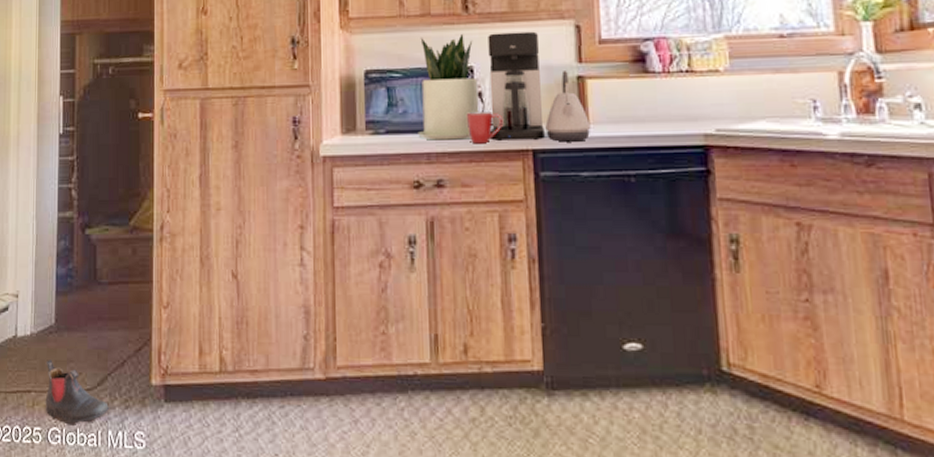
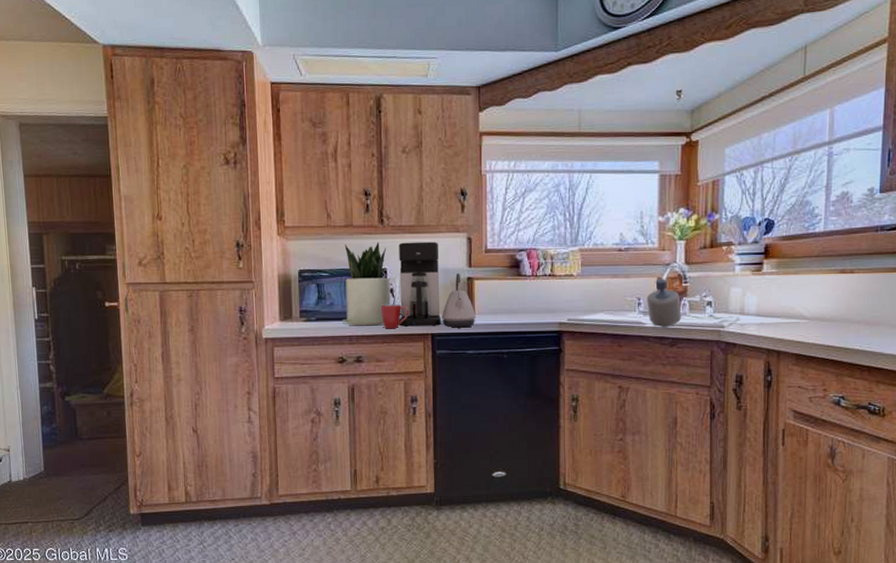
boot: present [45,360,110,425] -> none [38,498,97,546]
soap dispenser: none [825,73,879,139] -> present [646,279,682,327]

